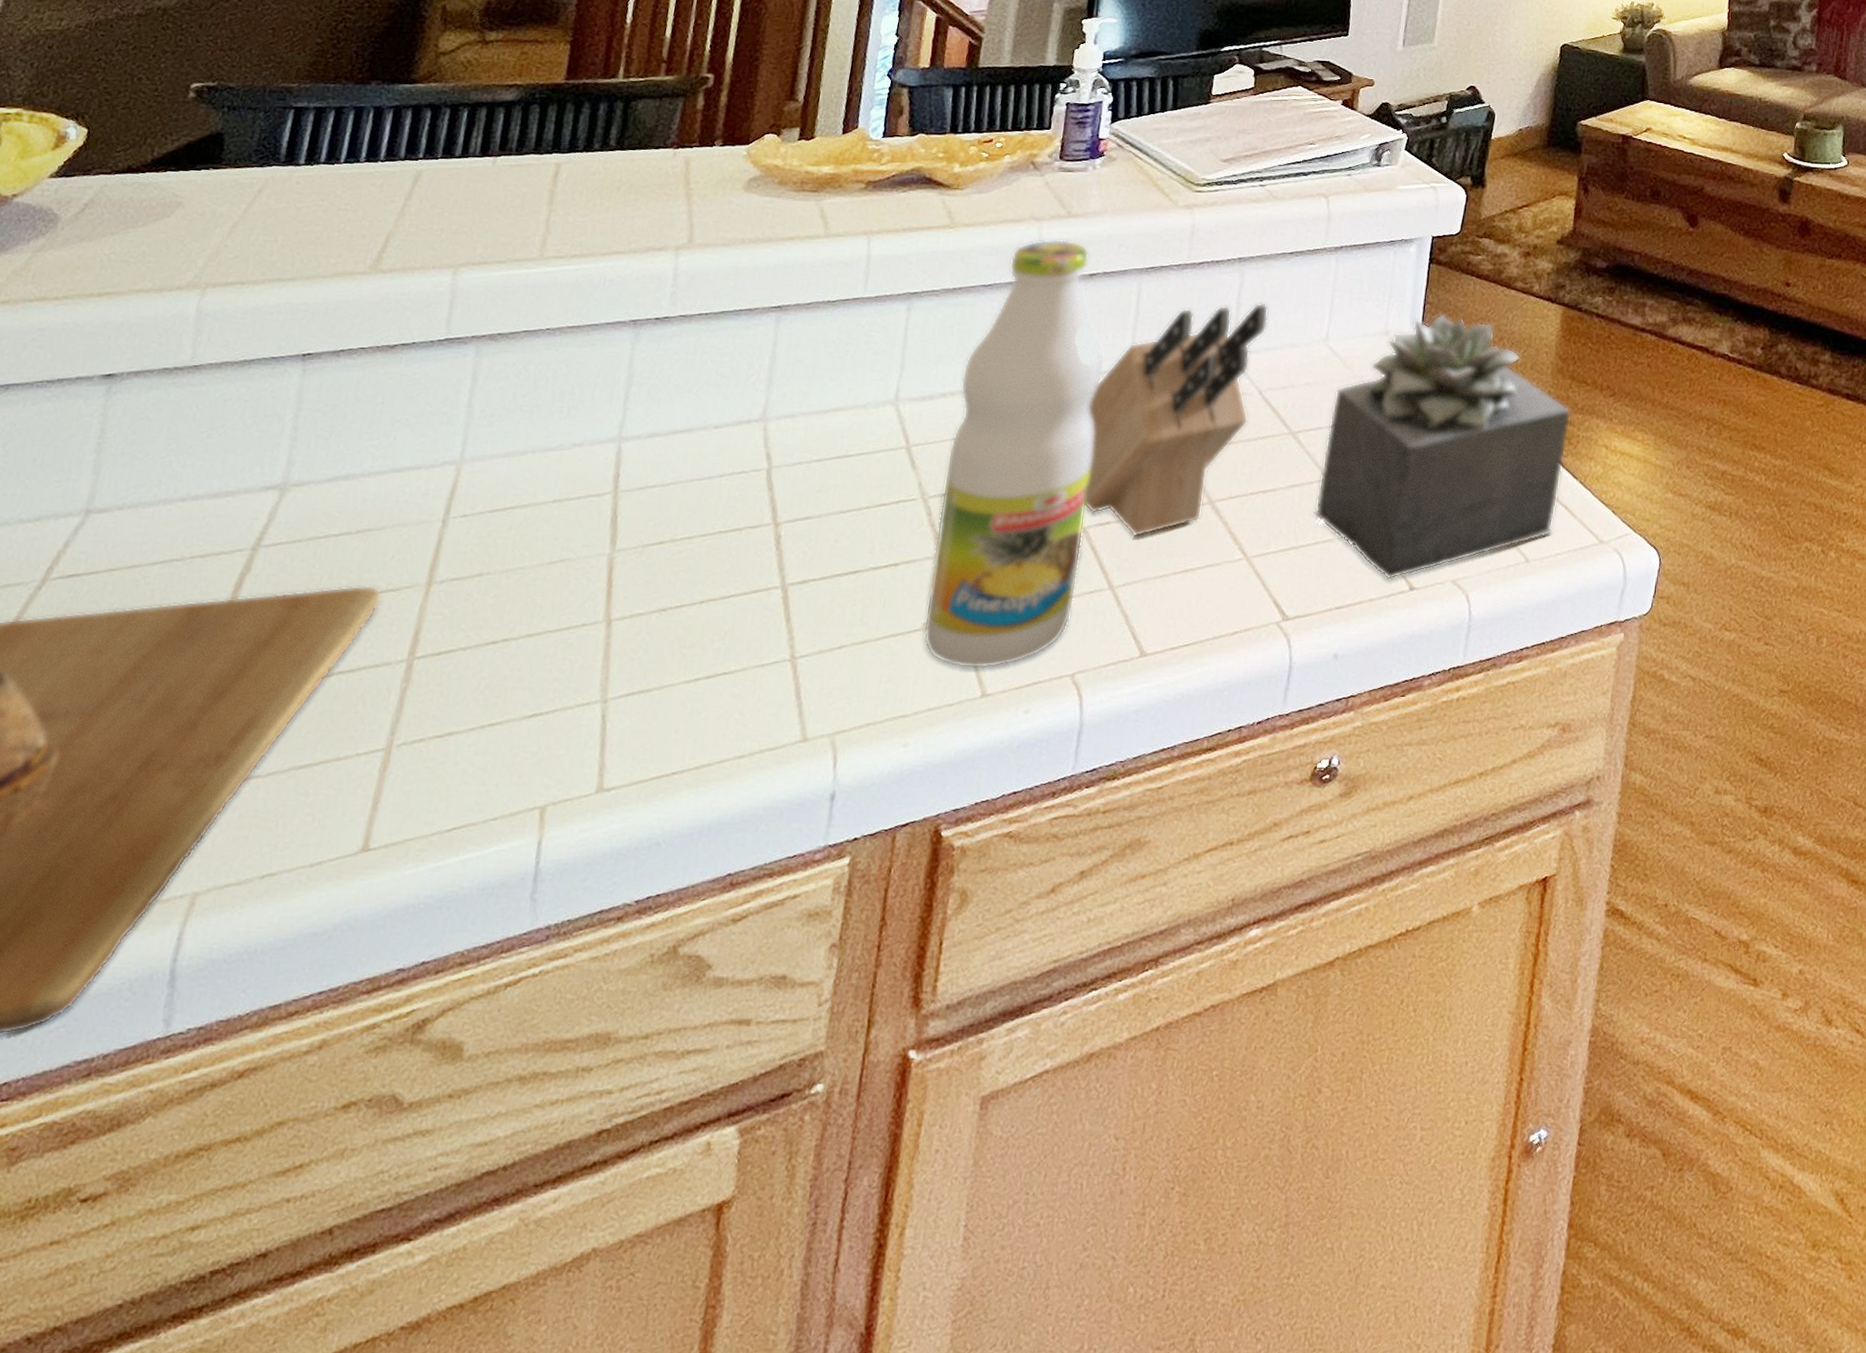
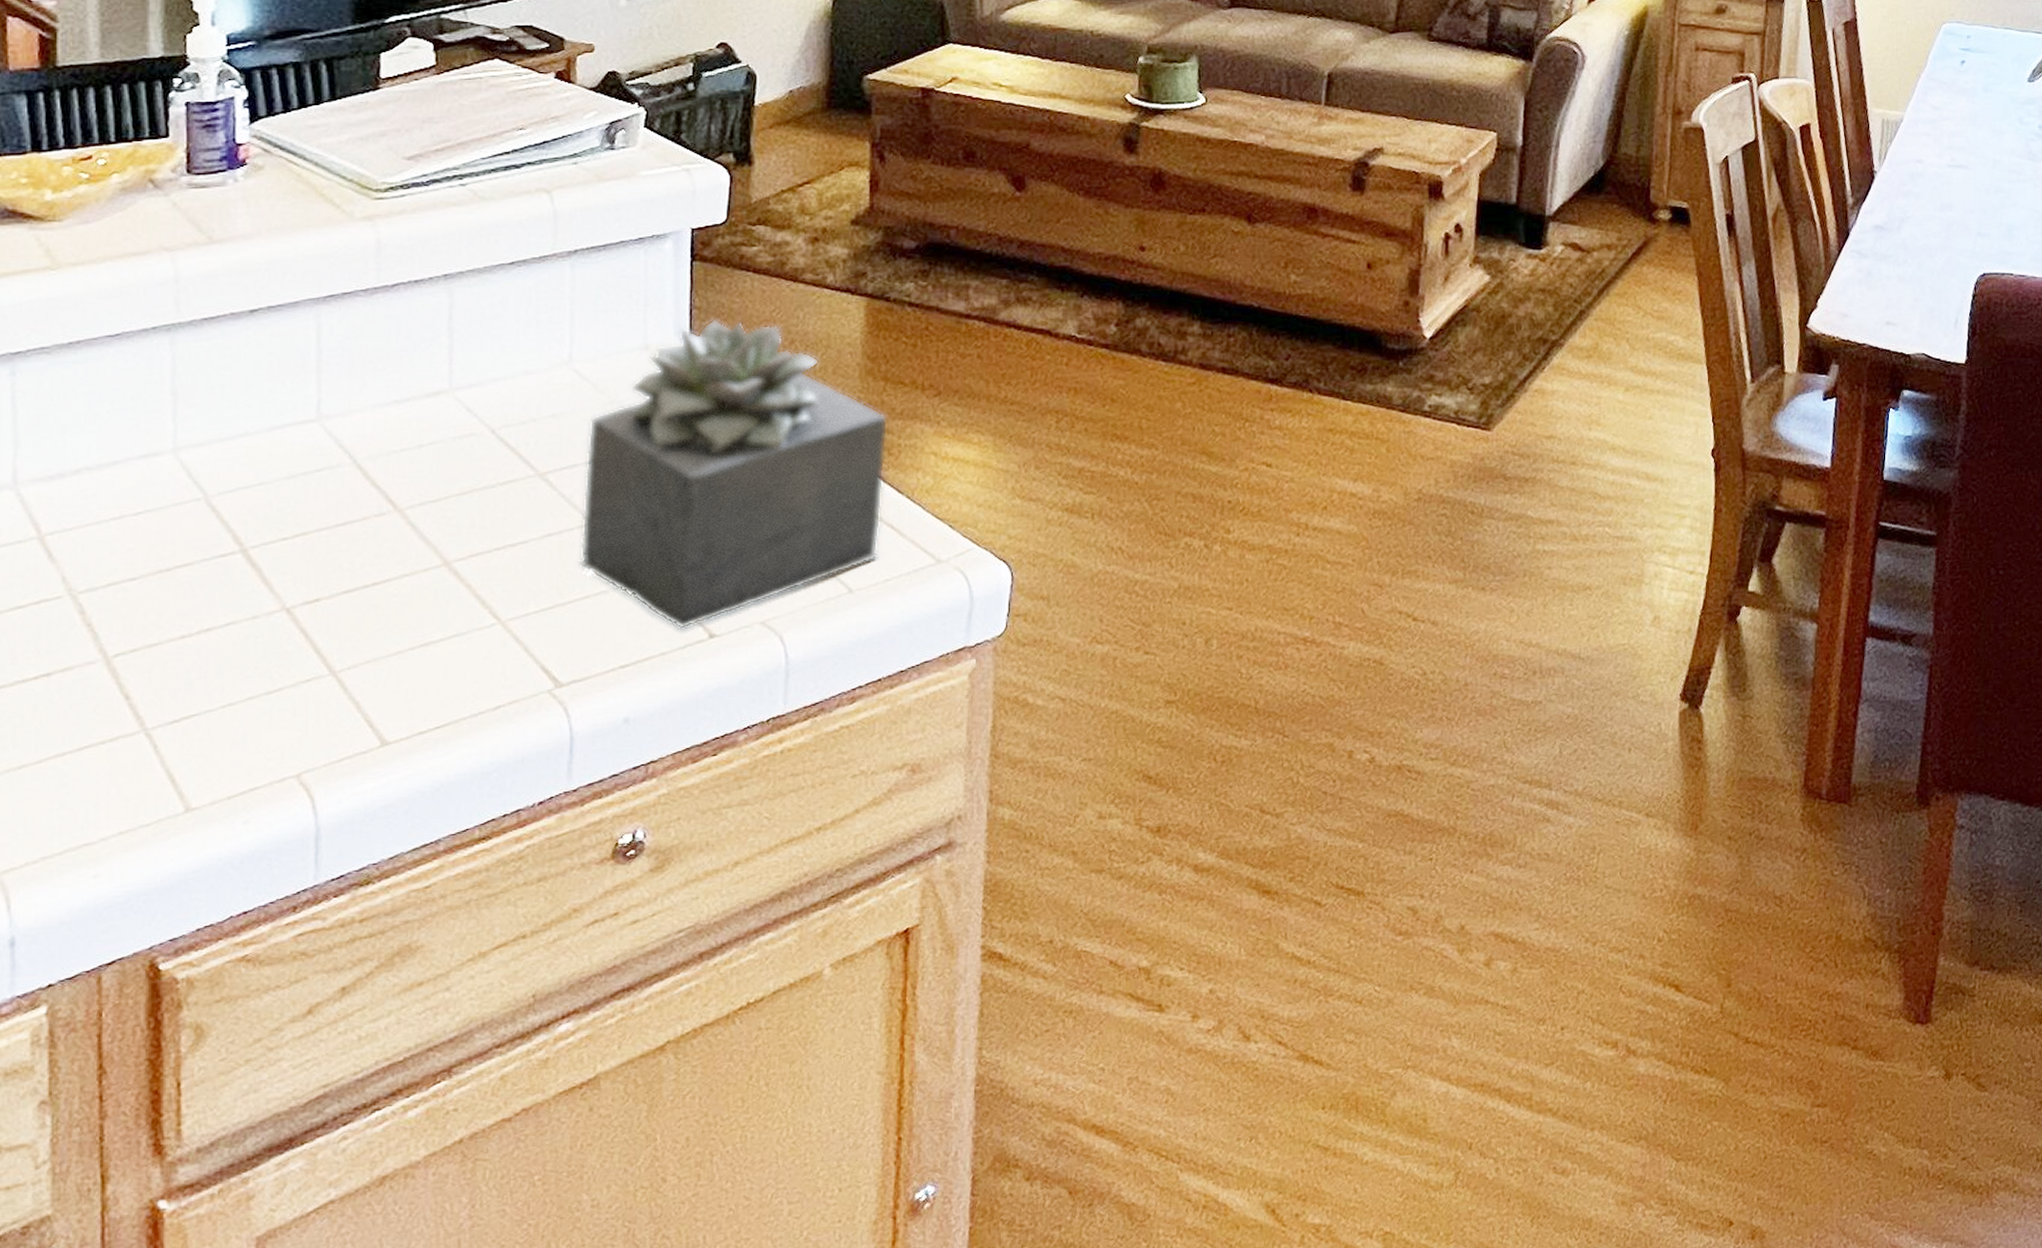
bottle: present [923,239,1105,669] -> none [95,271,288,783]
knife block: present [1084,303,1269,537] -> none [273,326,492,613]

